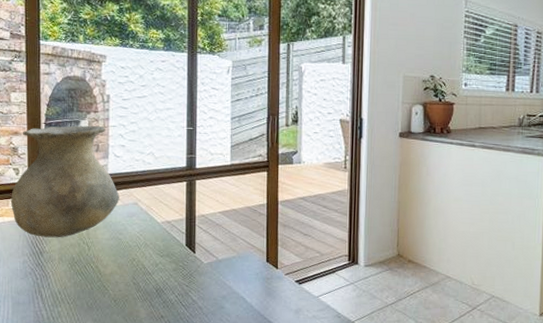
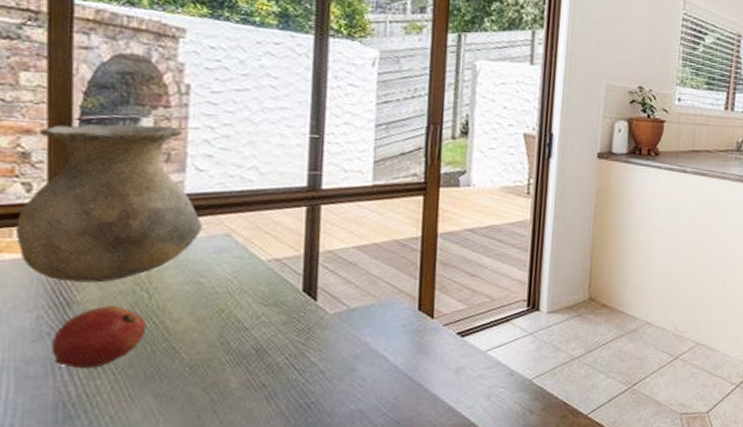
fruit: none [32,254,88,299] -> present [51,306,147,368]

